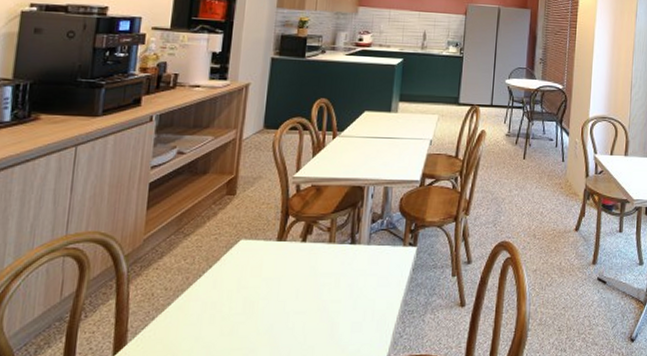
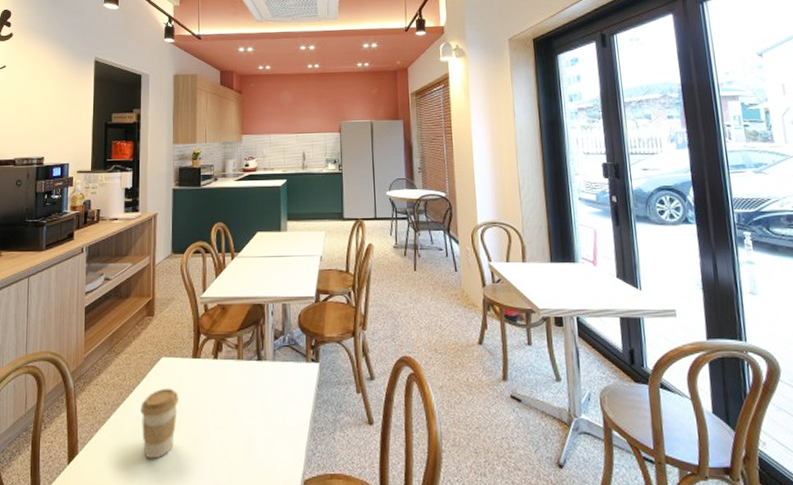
coffee cup: none [209,272,257,347] -> present [141,388,179,459]

